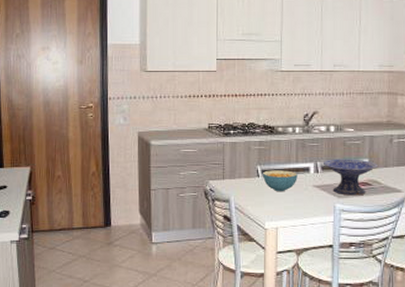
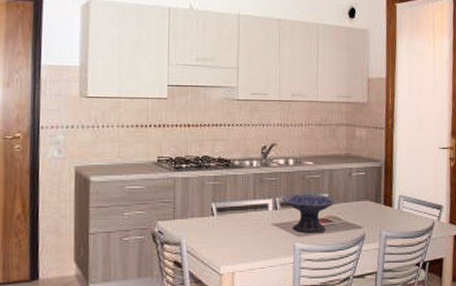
cereal bowl: present [262,170,298,192] -> none [217,208,255,232]

